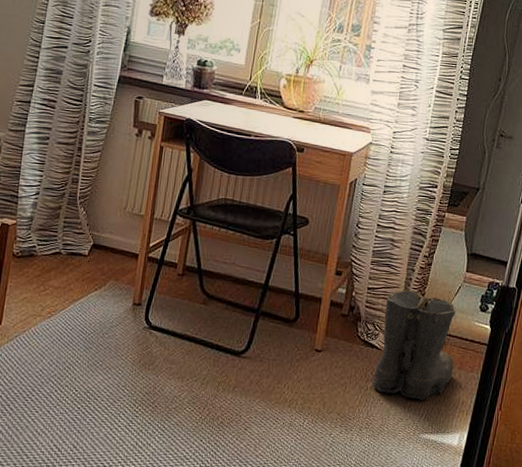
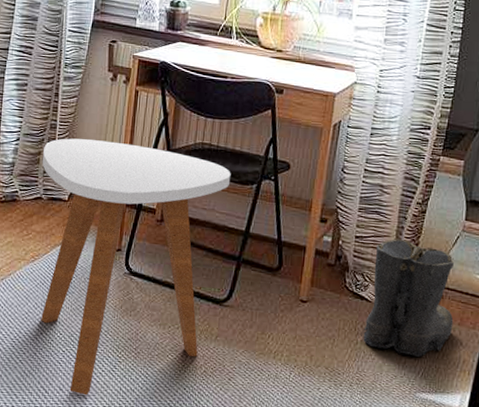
side table: none [56,193,252,452] -> present [41,138,231,395]

